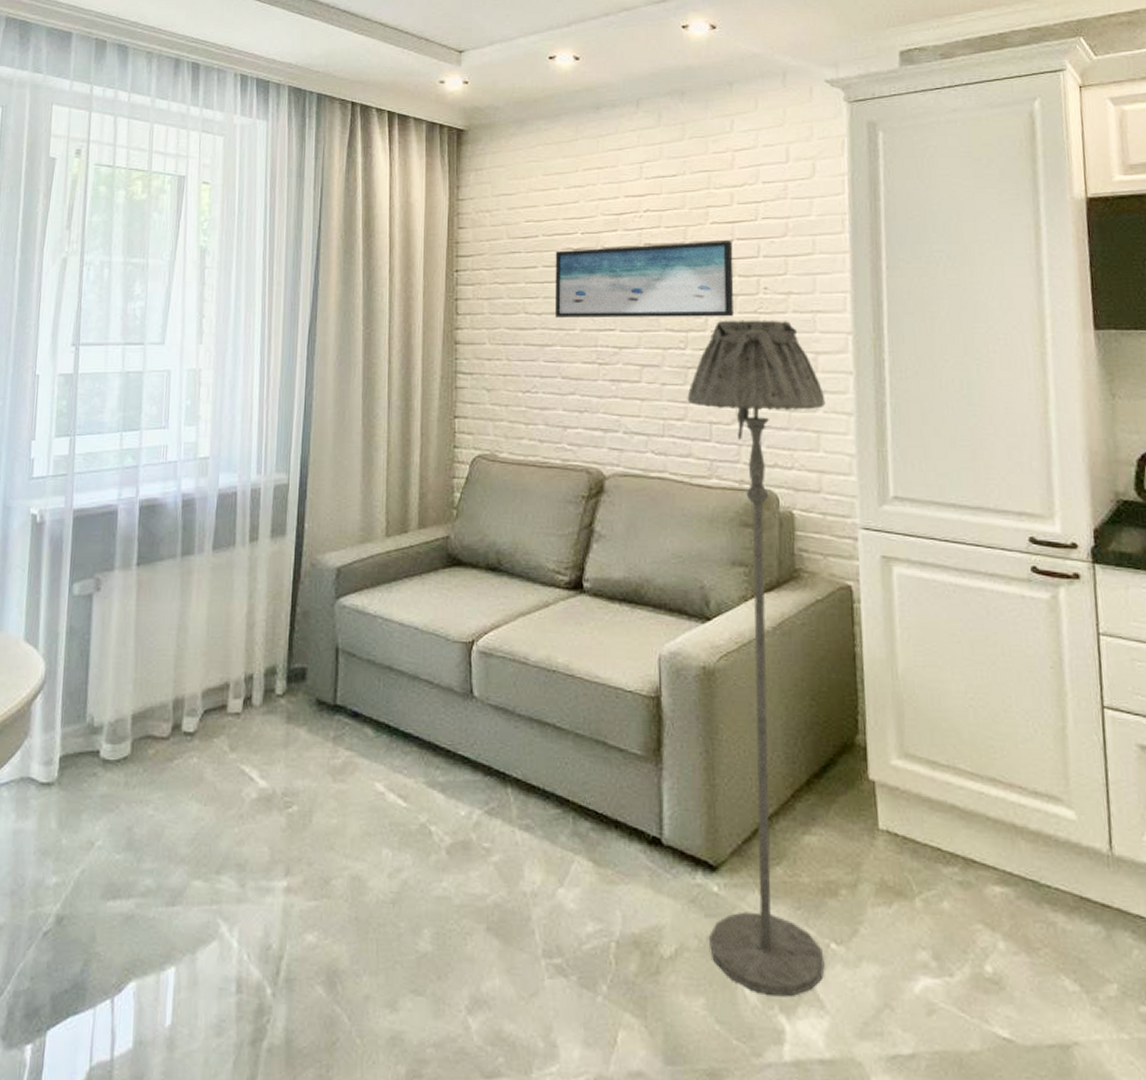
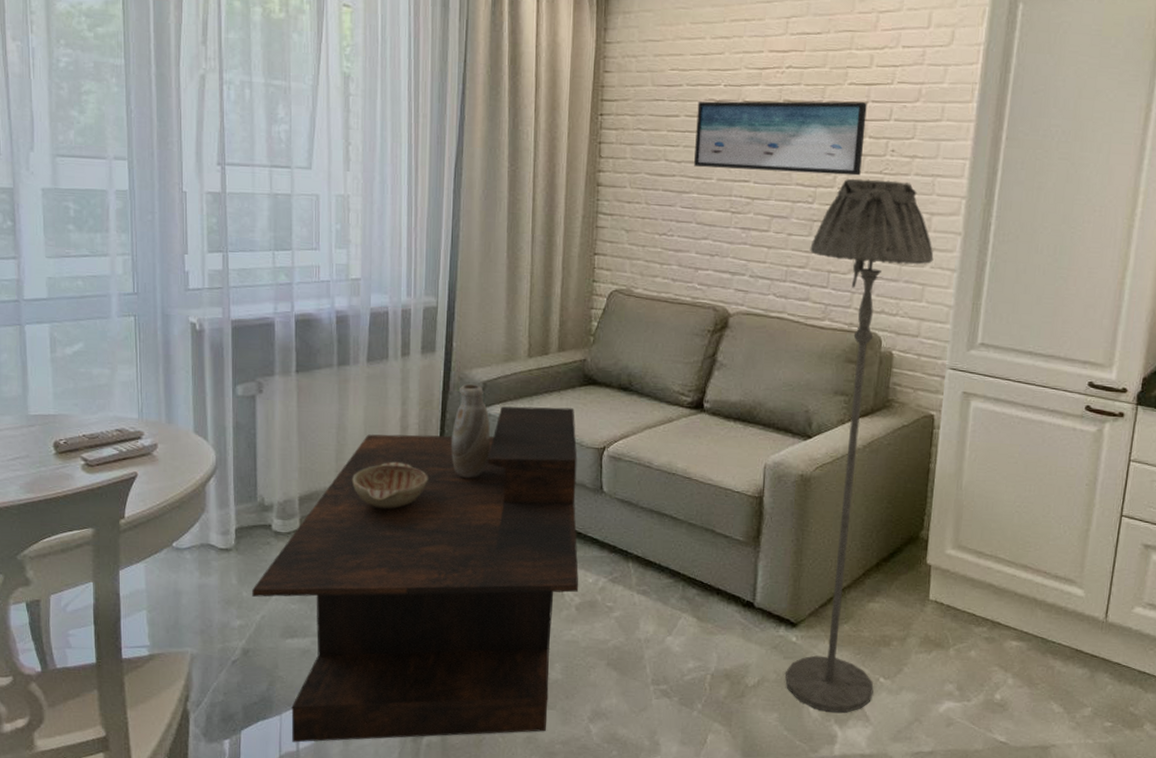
coffee table: none [72,594,449,1048] -> present [252,406,579,743]
decorative bowl: none [191,667,276,727] -> present [352,461,428,509]
vase: none [302,570,345,685] -> present [451,383,490,478]

